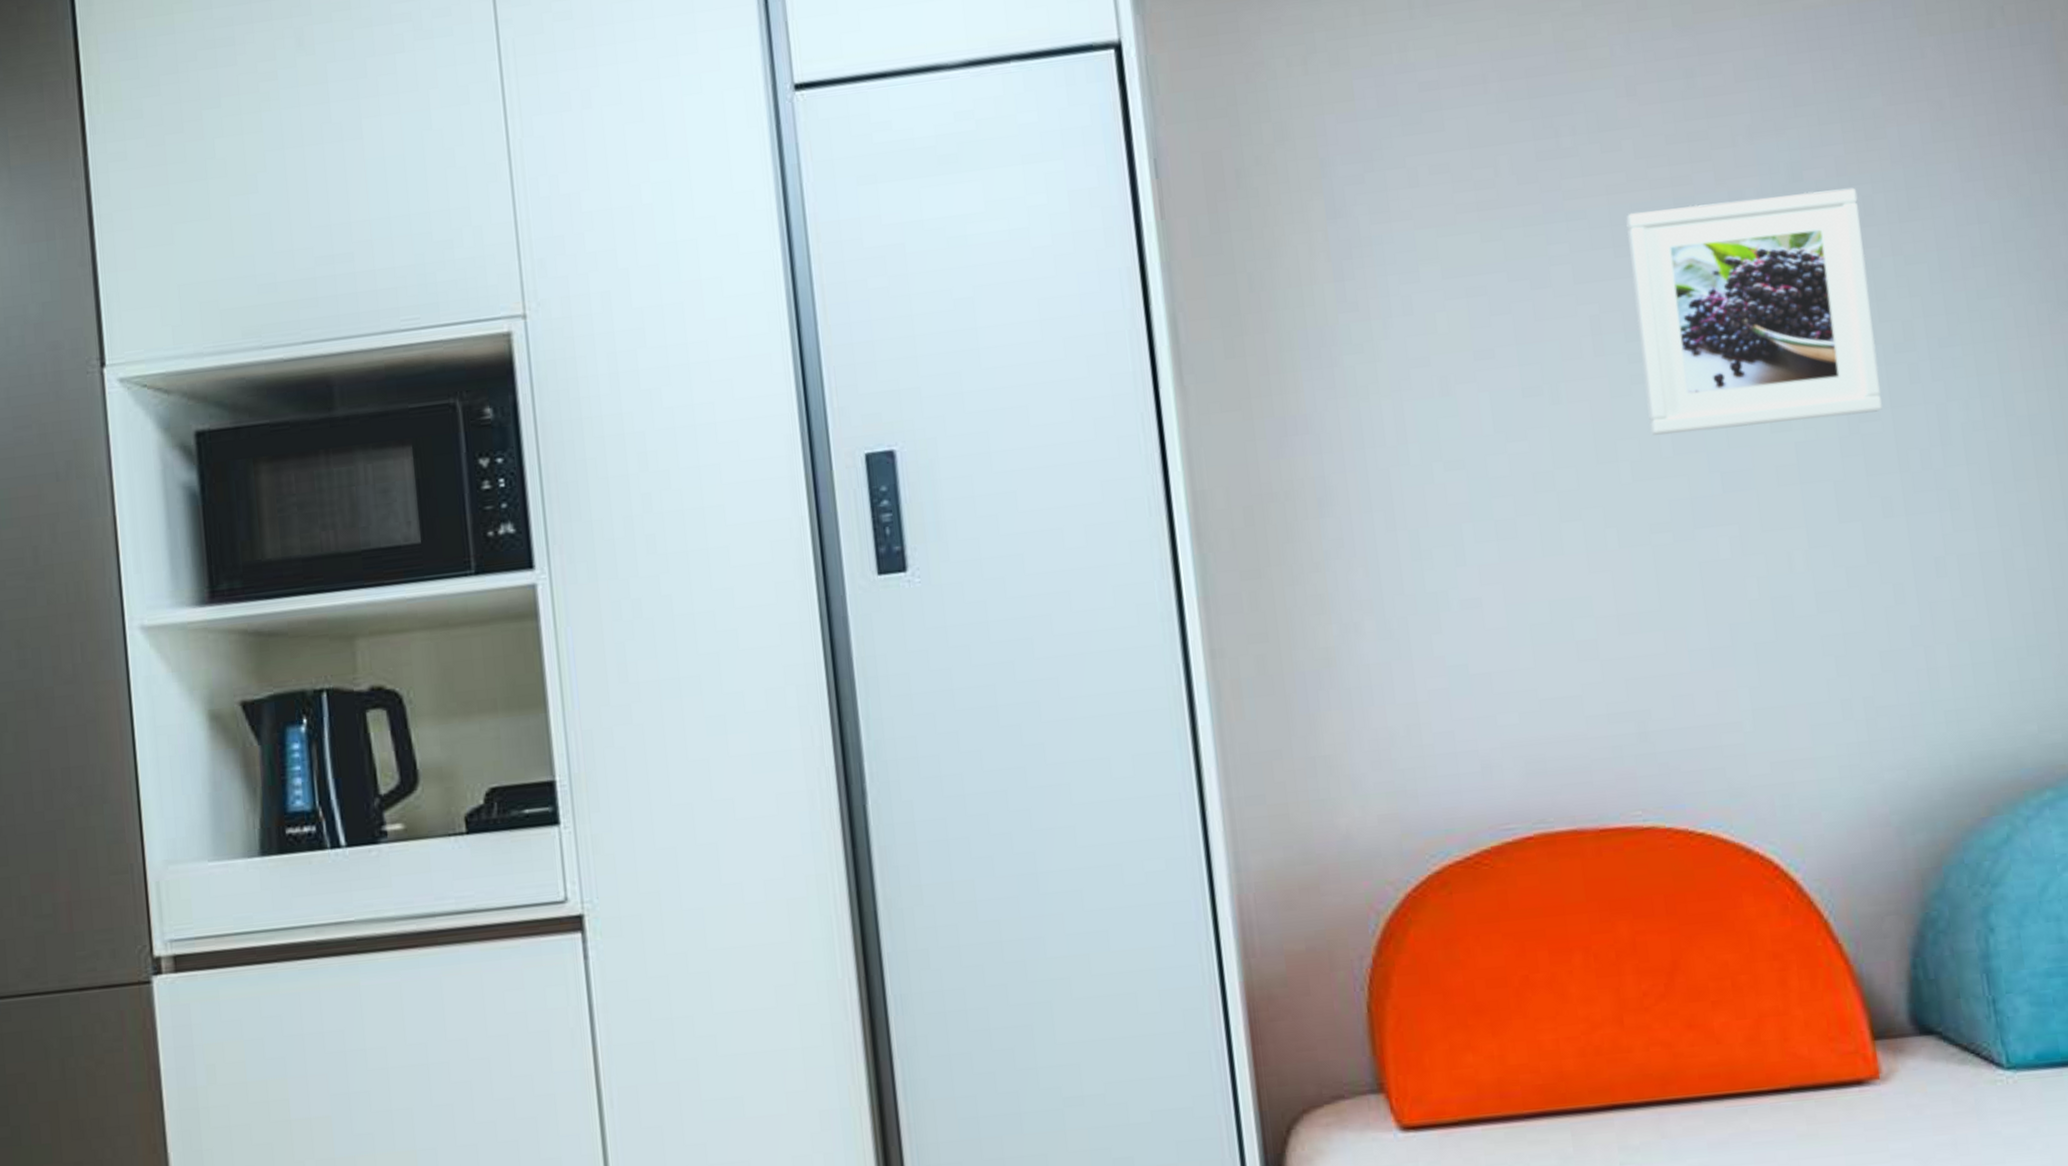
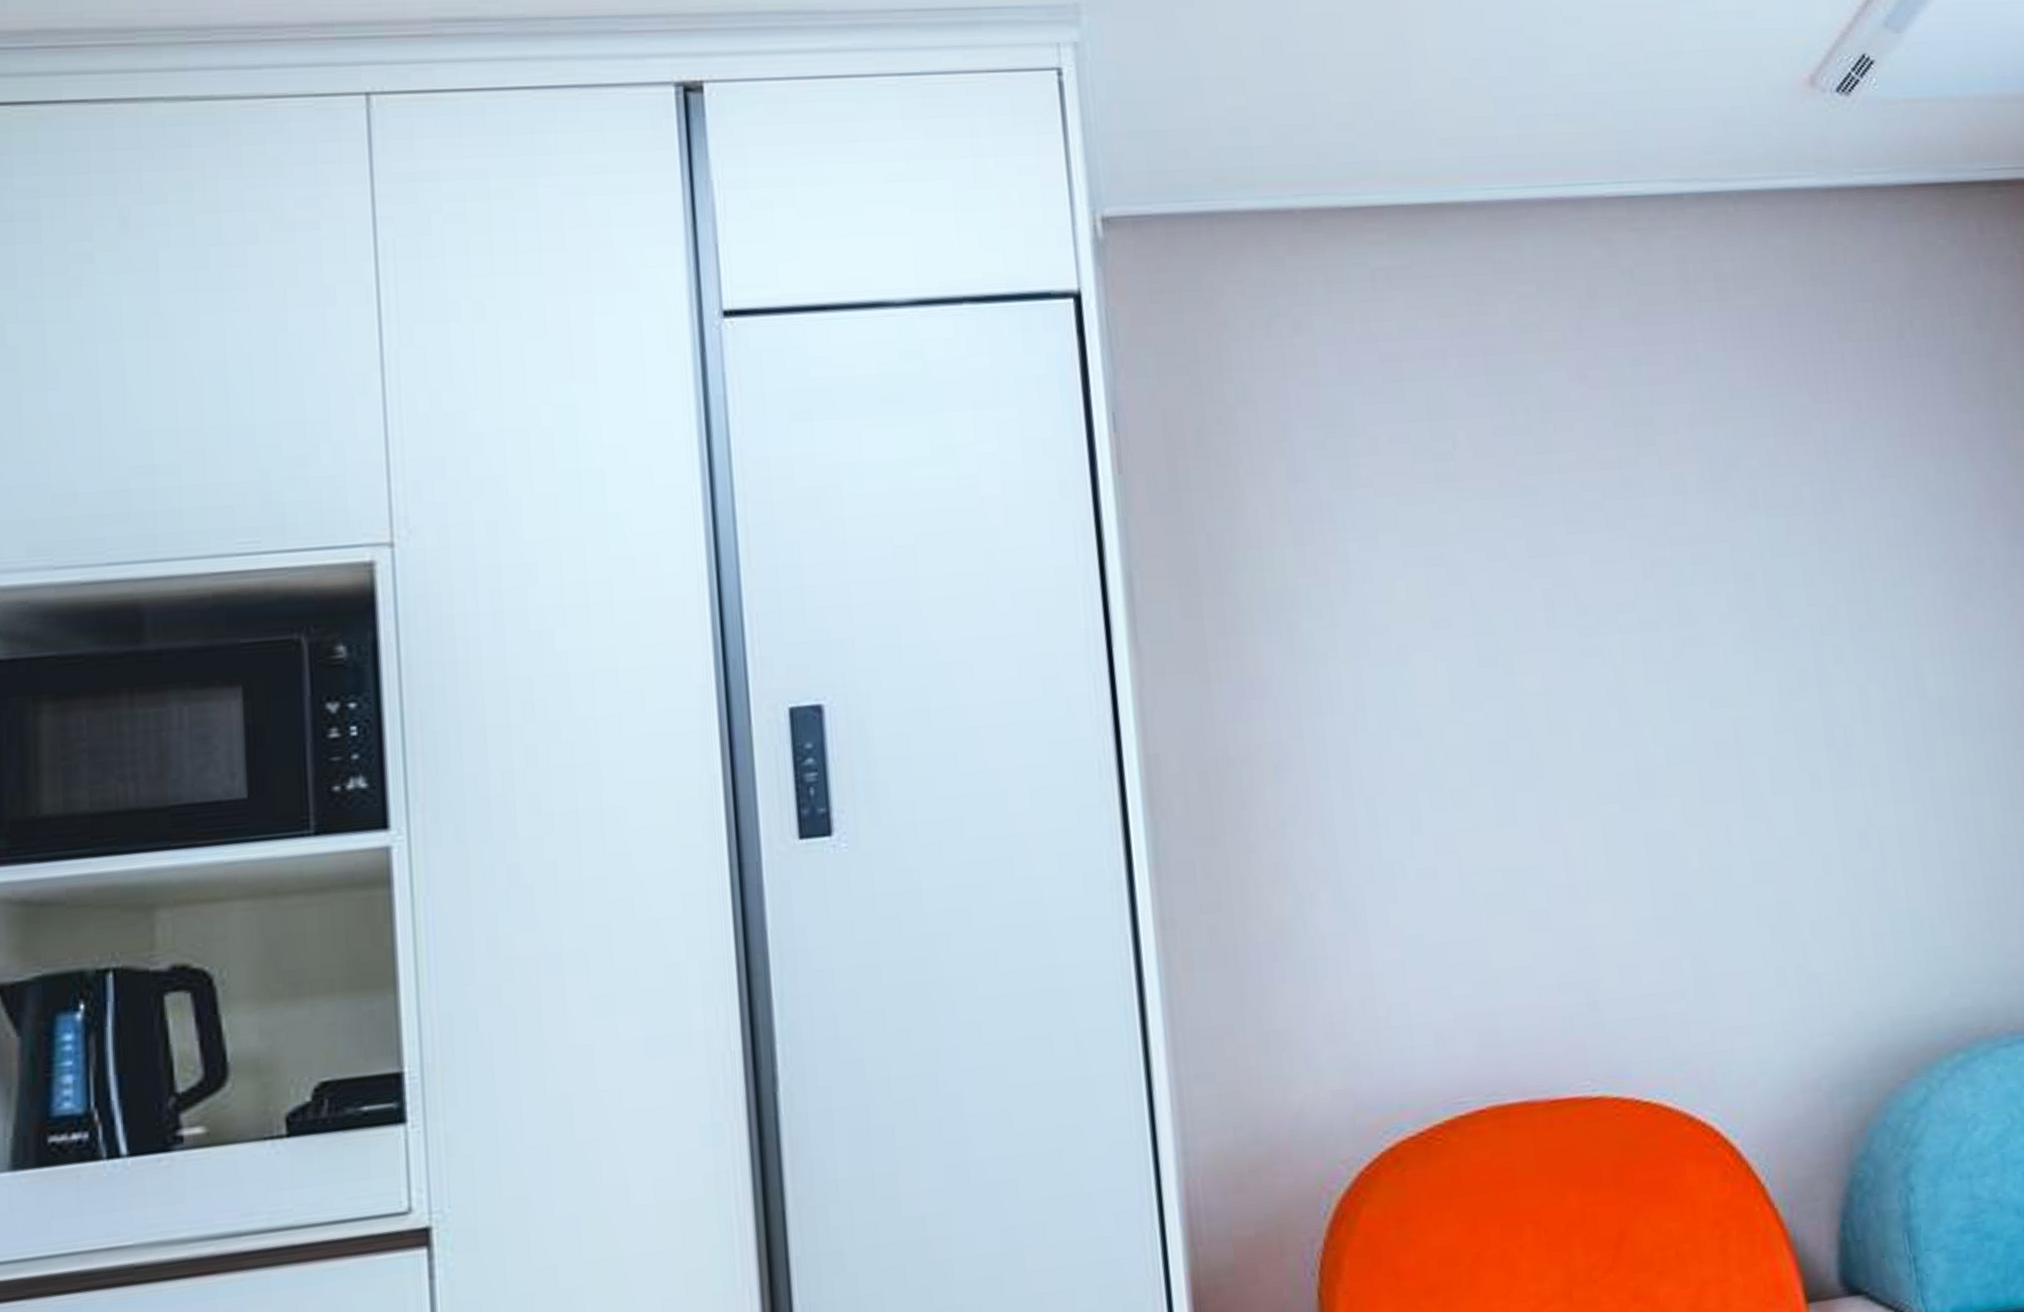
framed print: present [1626,187,1882,435] -> none [1577,478,1811,708]

